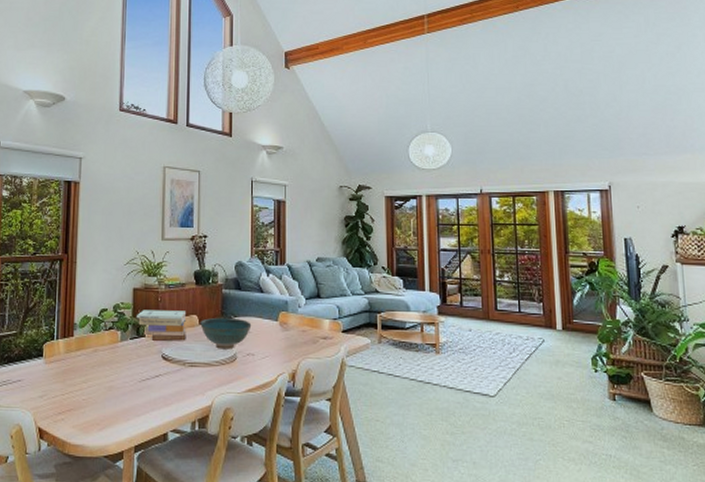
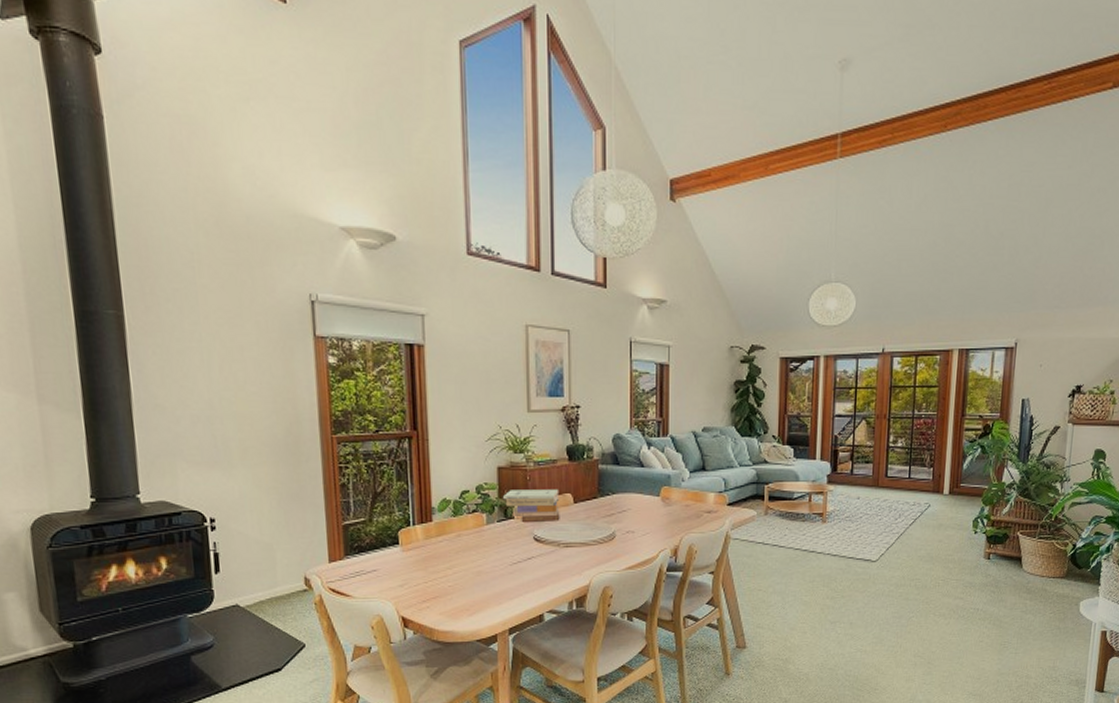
bowl: present [200,317,252,350] -> none [575,494,631,528]

